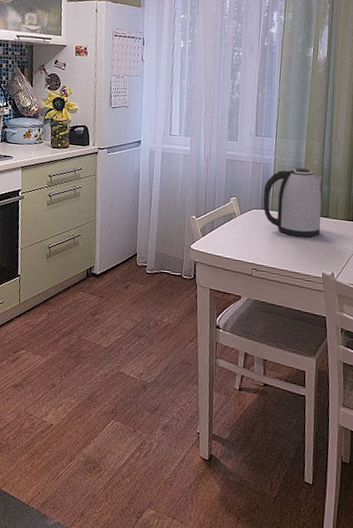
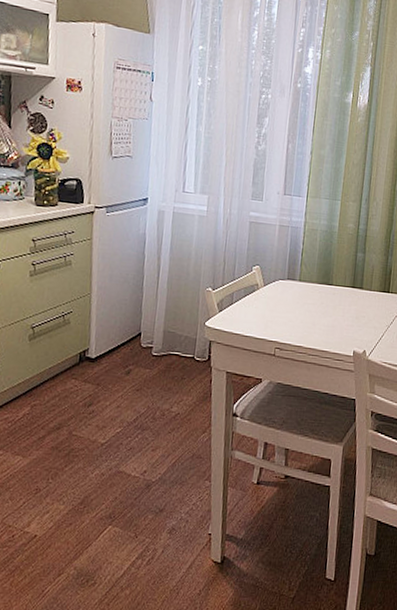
kettle: present [263,167,322,238] -> none [290,231,357,312]

